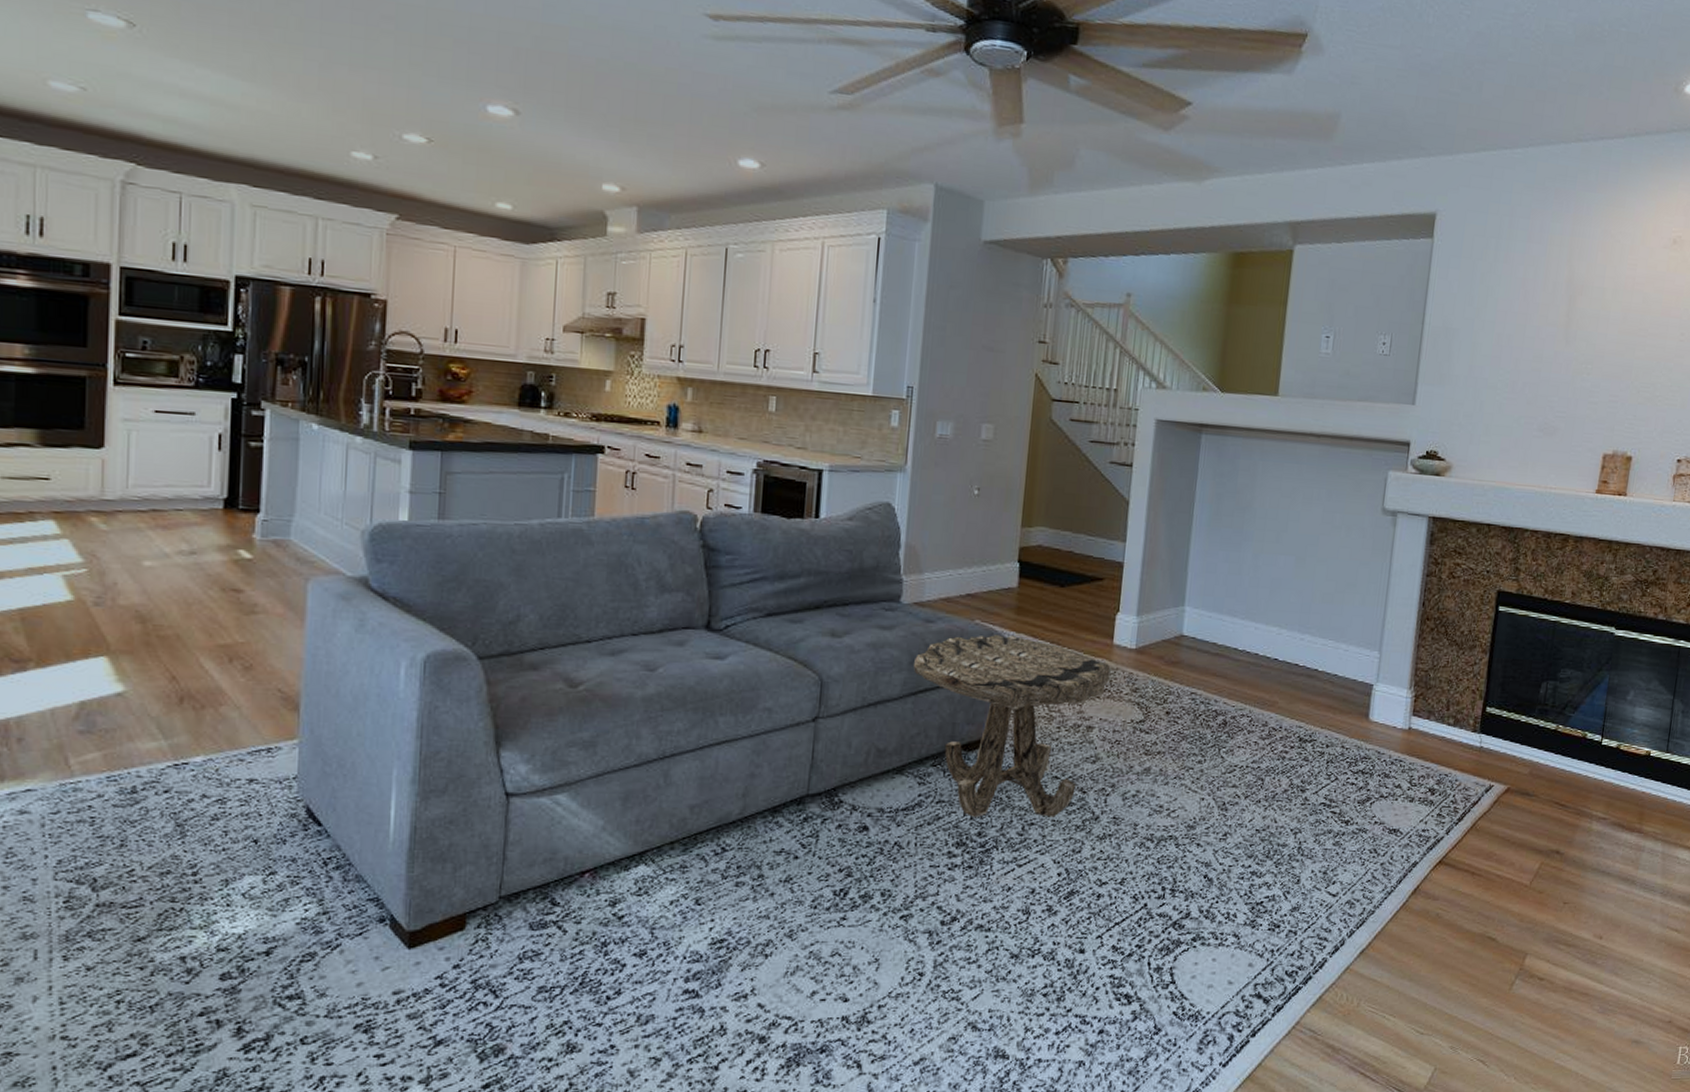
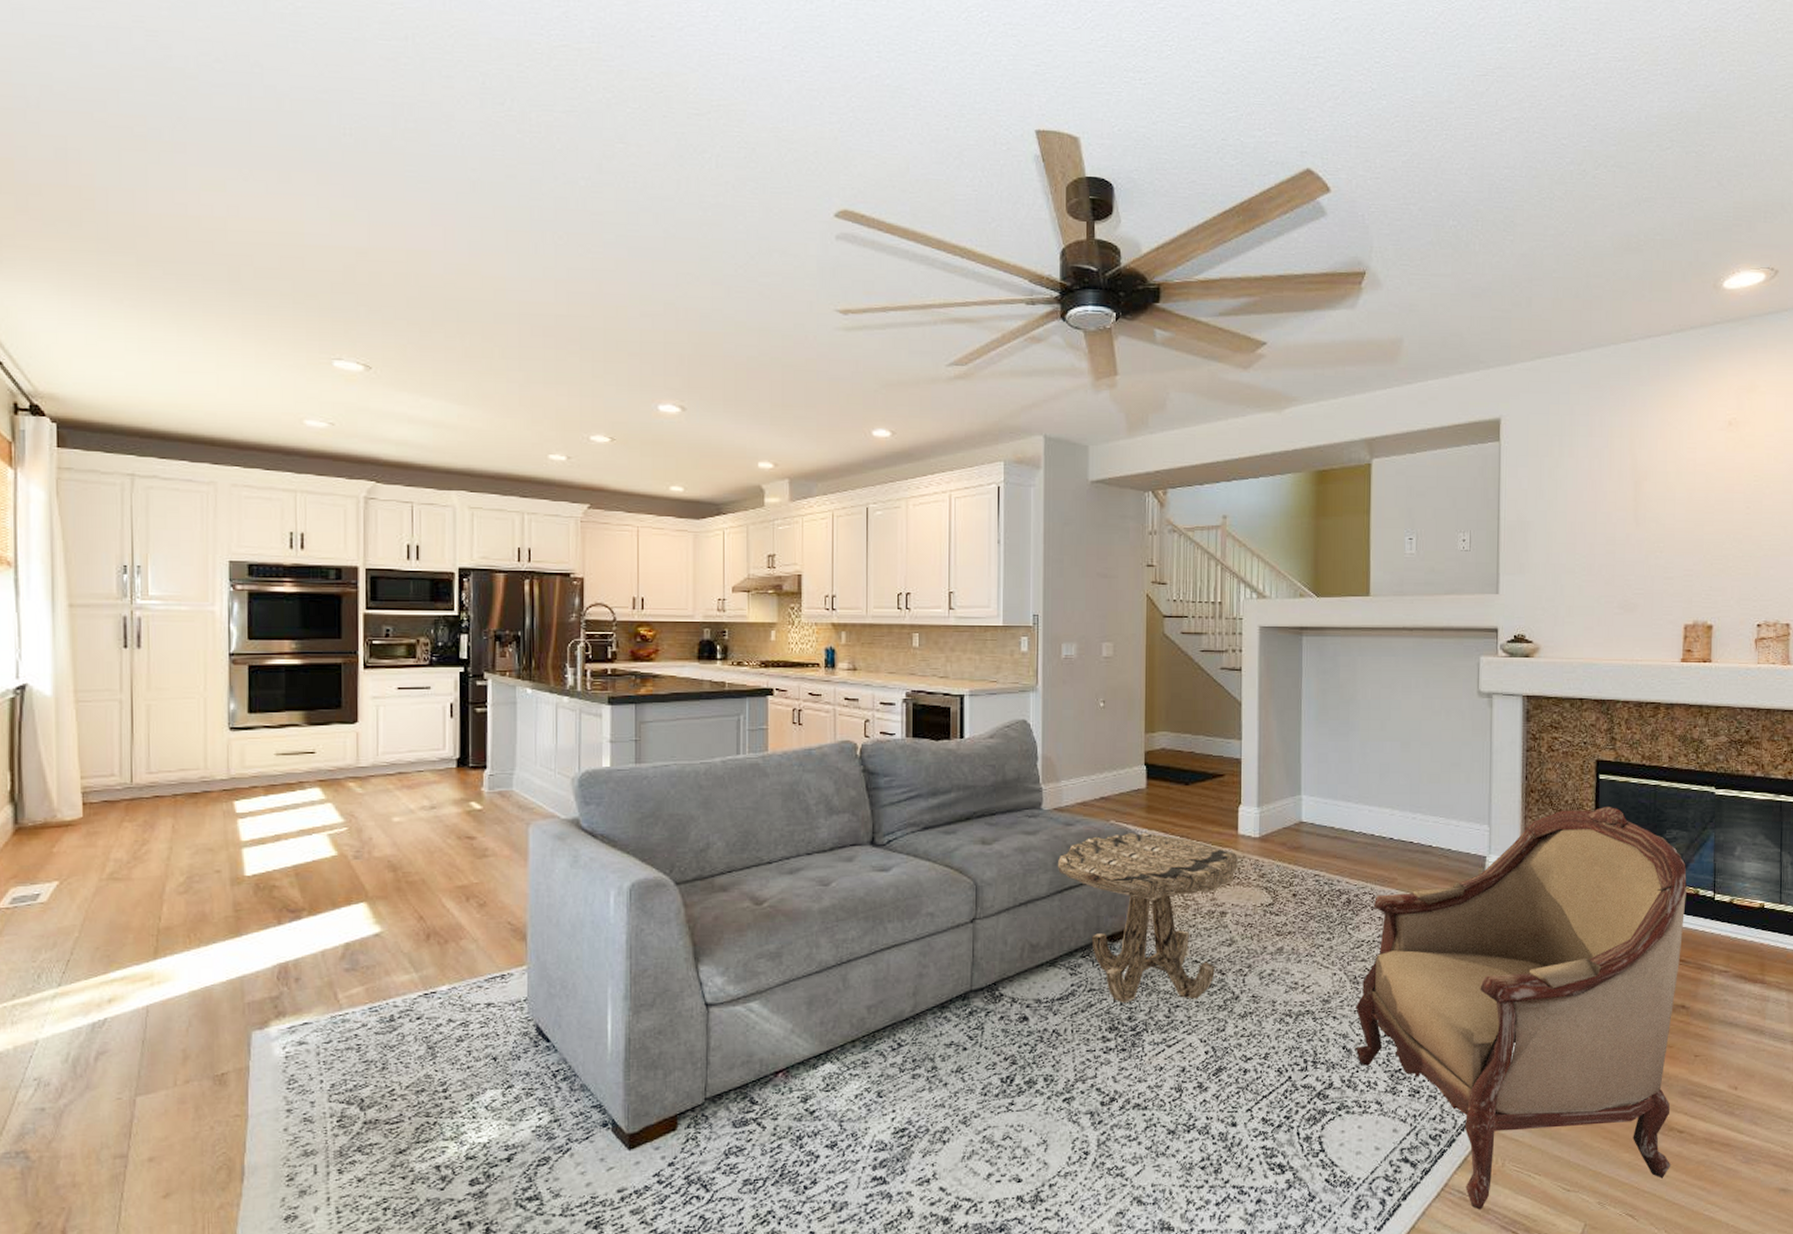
armchair: none [1218,639,1577,1050] -> present [1356,806,1688,1210]

